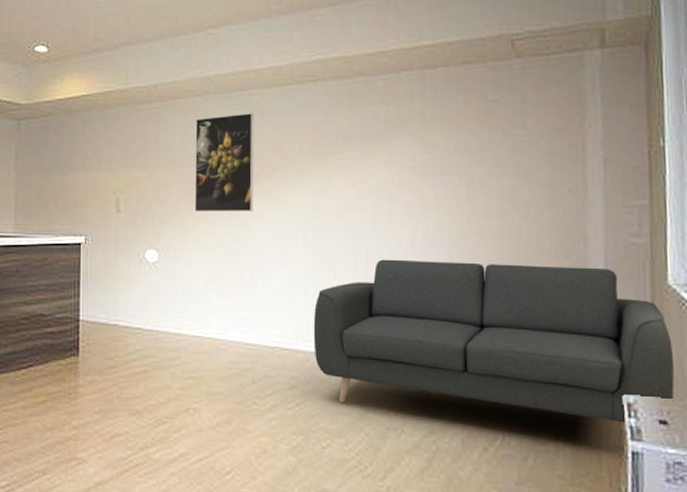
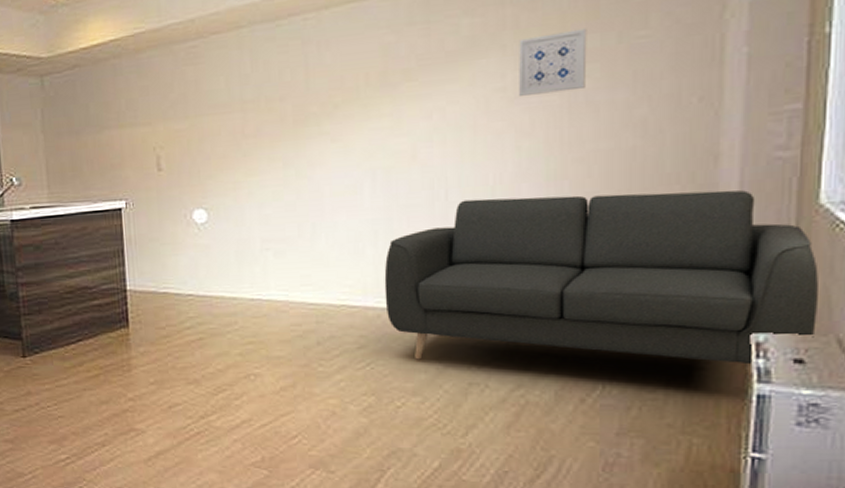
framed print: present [194,113,254,211] -> none [241,42,313,163]
wall art: none [425,124,480,174] -> present [518,28,587,96]

